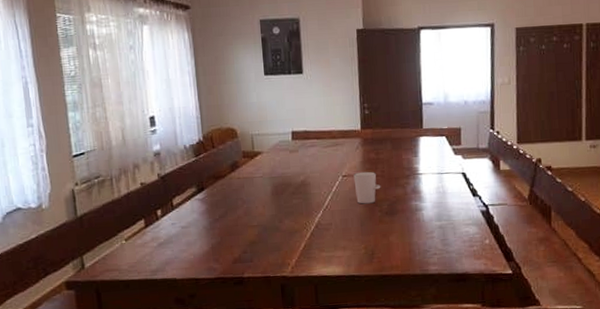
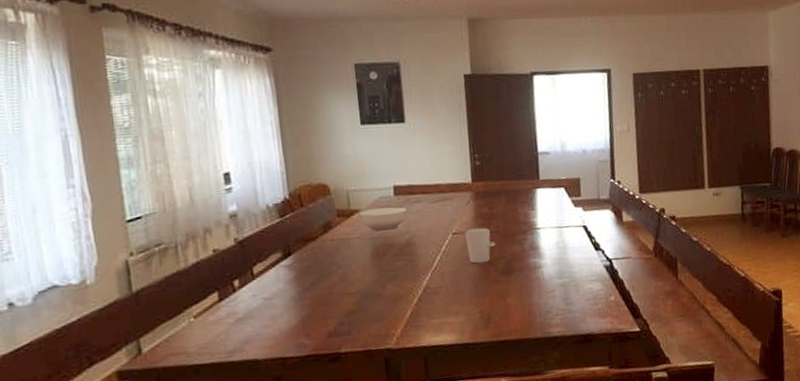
bowl: none [261,150,304,172] -> present [358,207,408,231]

